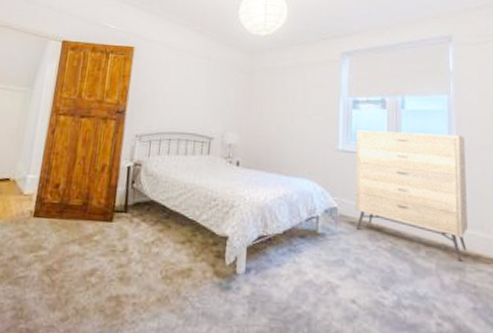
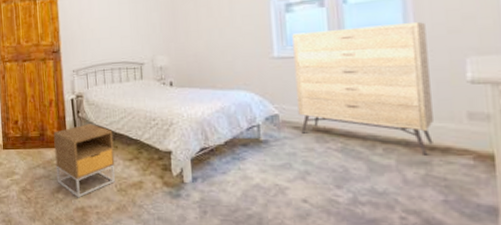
nightstand: none [92,196,168,284] -> present [53,124,115,198]

